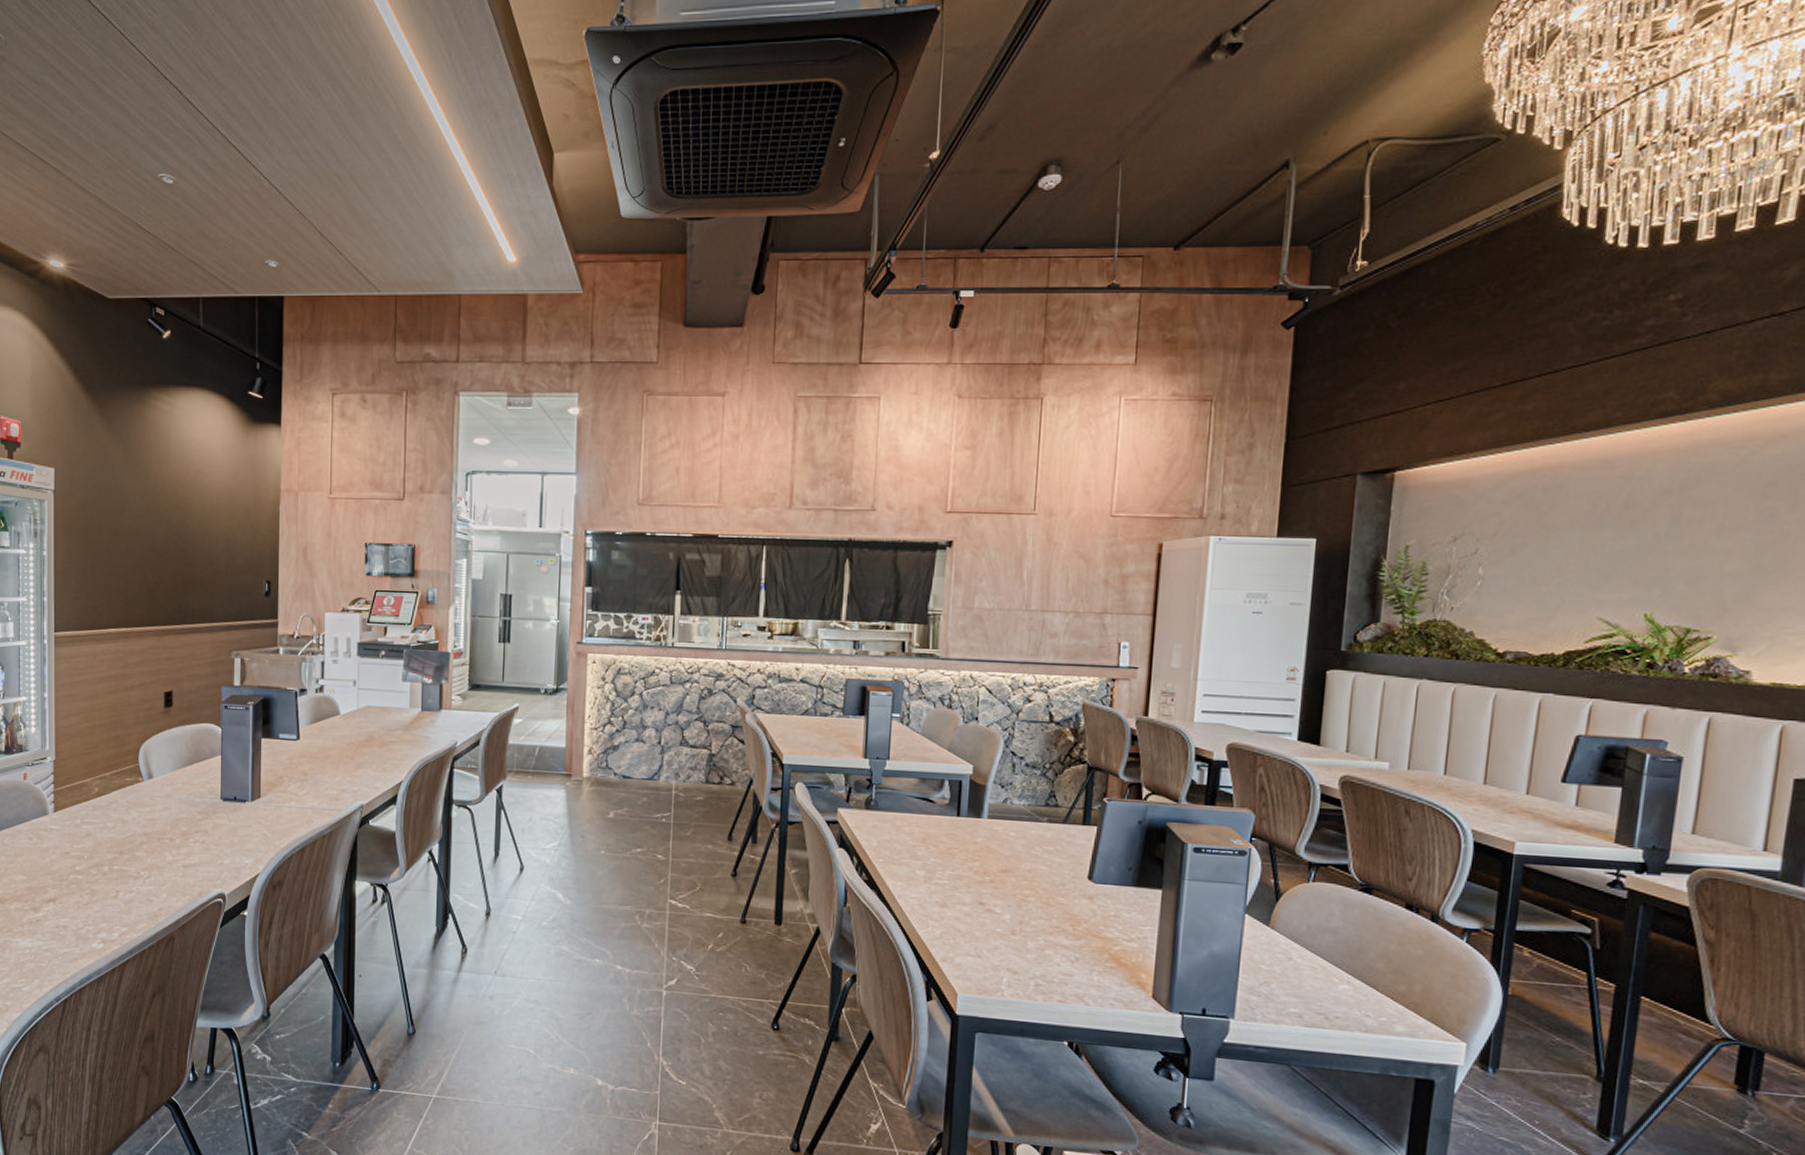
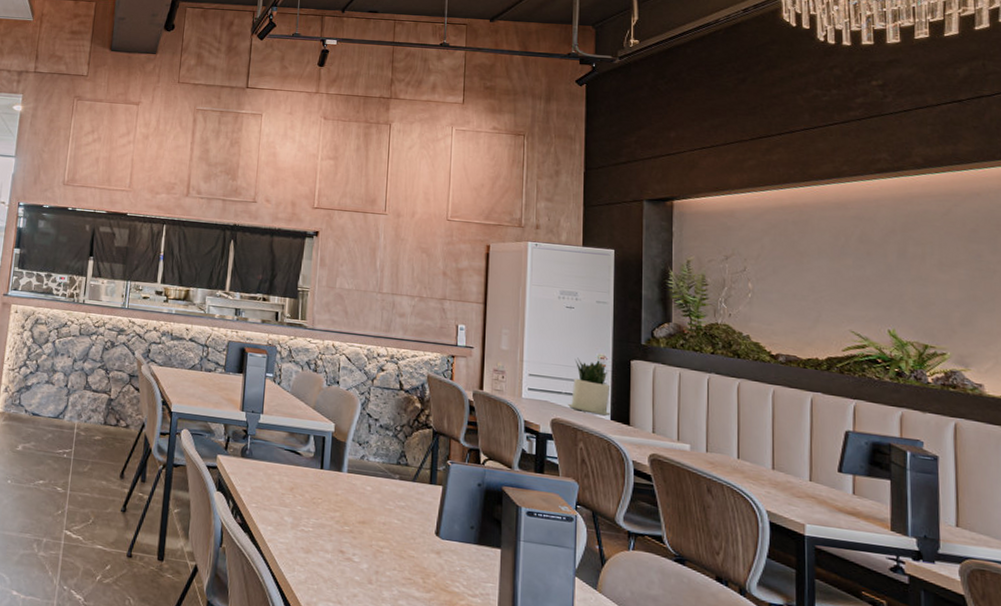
planter: none [1248,671,1299,736] -> present [568,357,611,416]

